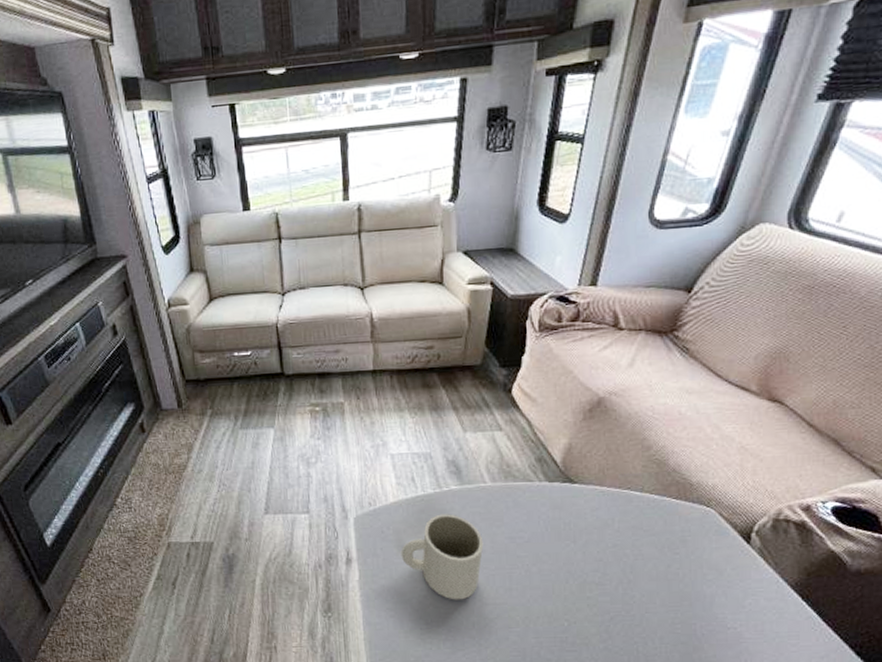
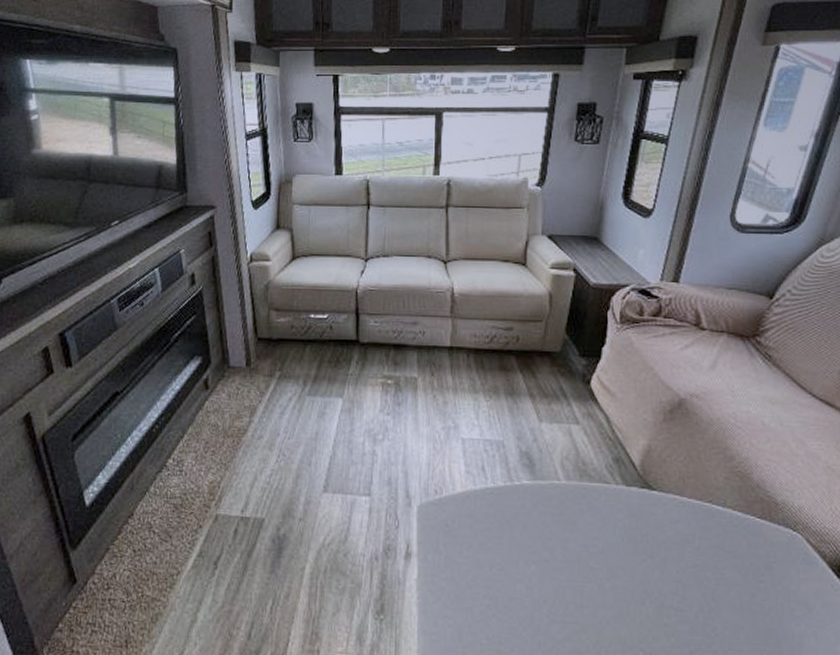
mug: present [400,514,484,600] -> none [465,511,555,614]

